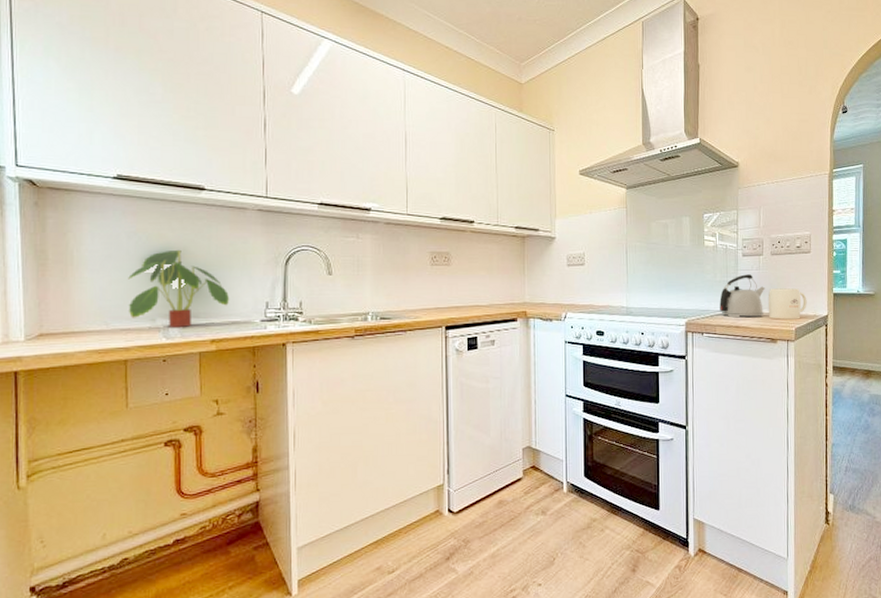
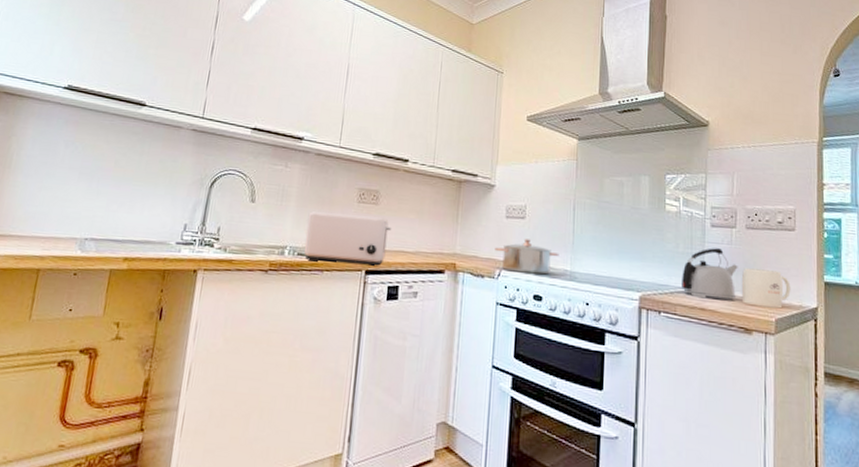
plant: present [128,249,230,327] -> none [51,162,150,242]
toaster: none [385,277,466,324] -> present [303,211,392,267]
cooking pot: none [560,283,616,313] -> present [495,239,559,275]

